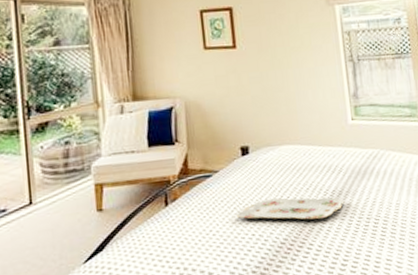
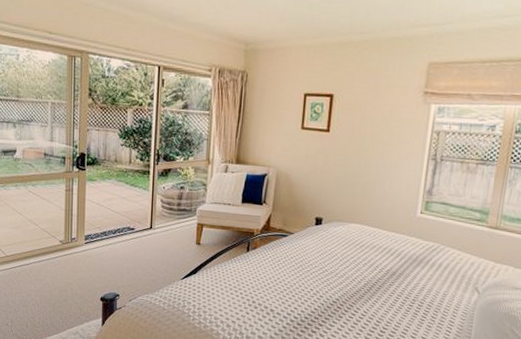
serving tray: present [237,197,345,220] -> none [301,264,396,291]

